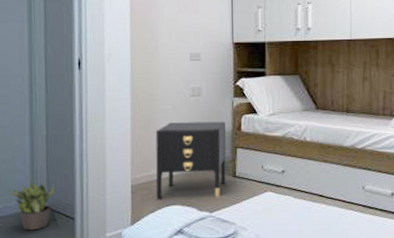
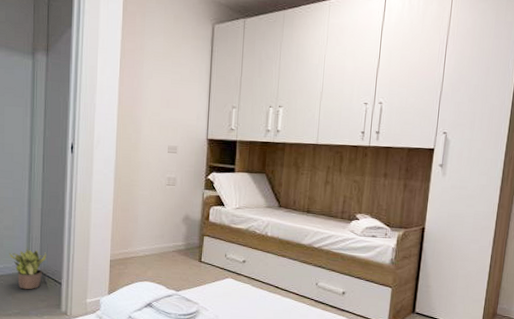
nightstand: present [155,121,226,200] -> none [130,207,195,278]

